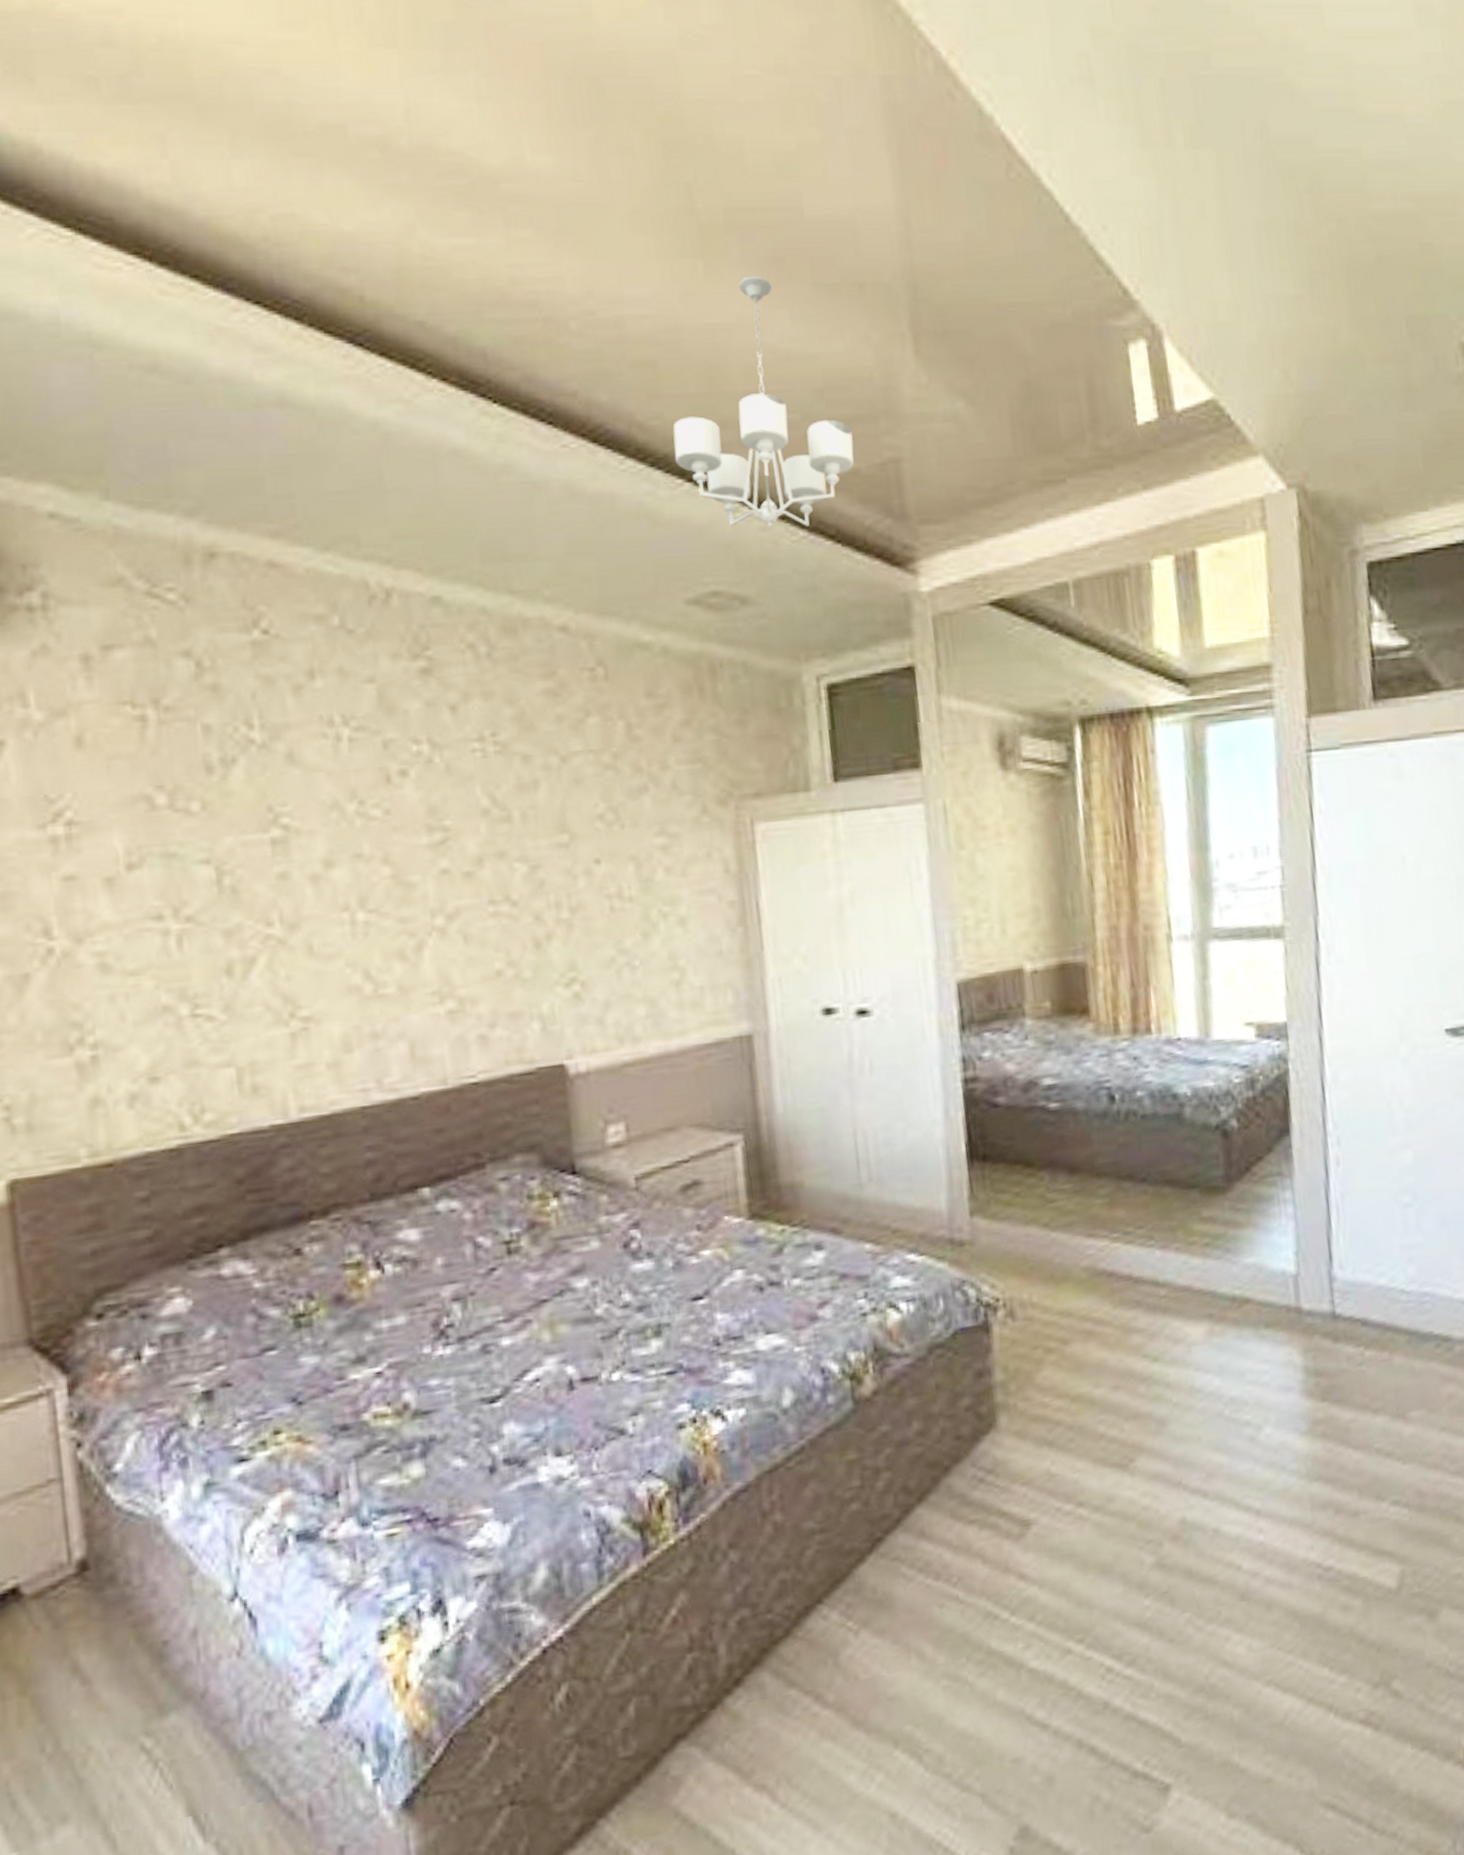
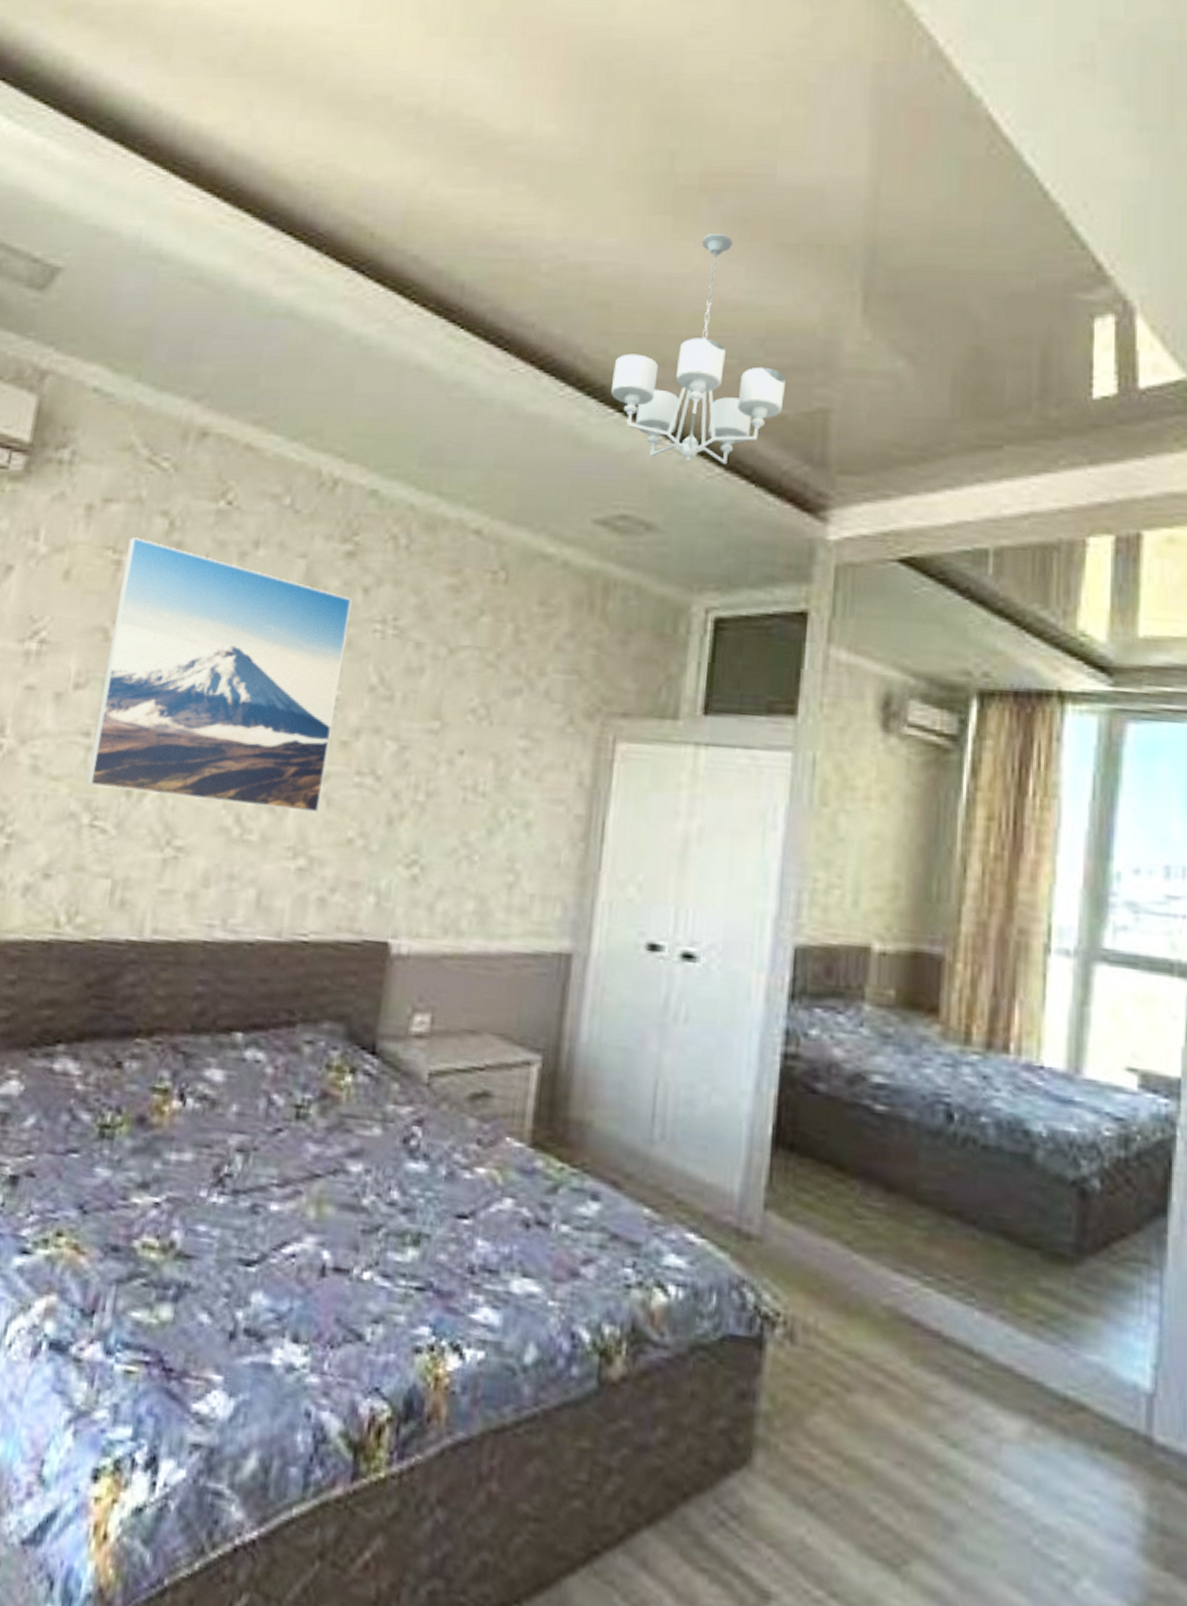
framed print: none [149,686,458,974] -> present [87,537,353,813]

